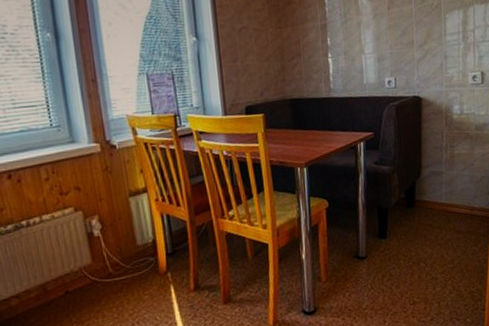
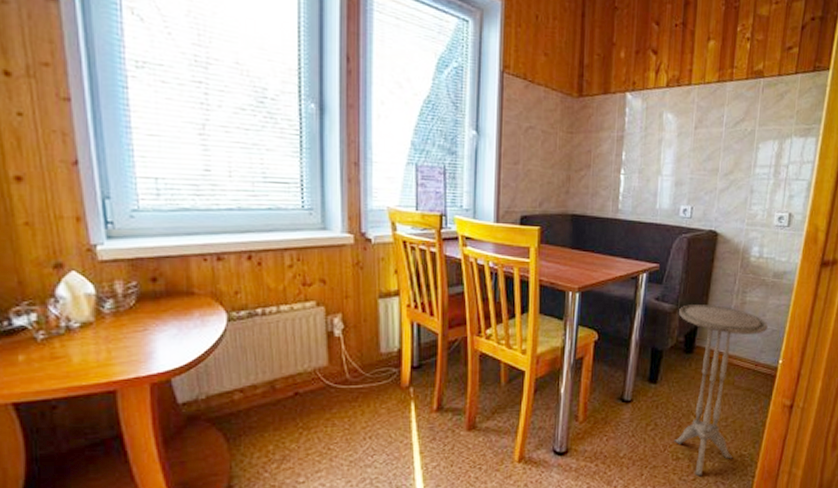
side table: none [397,161,477,316] -> present [674,305,768,477]

